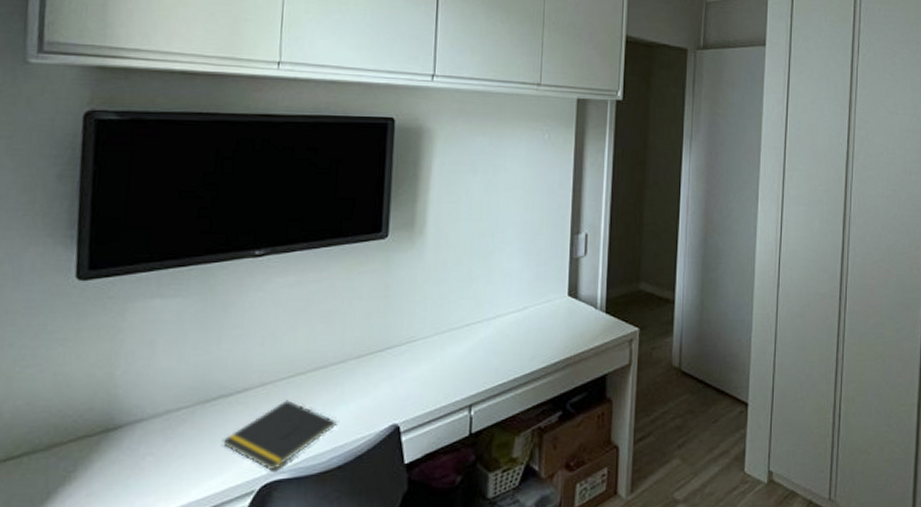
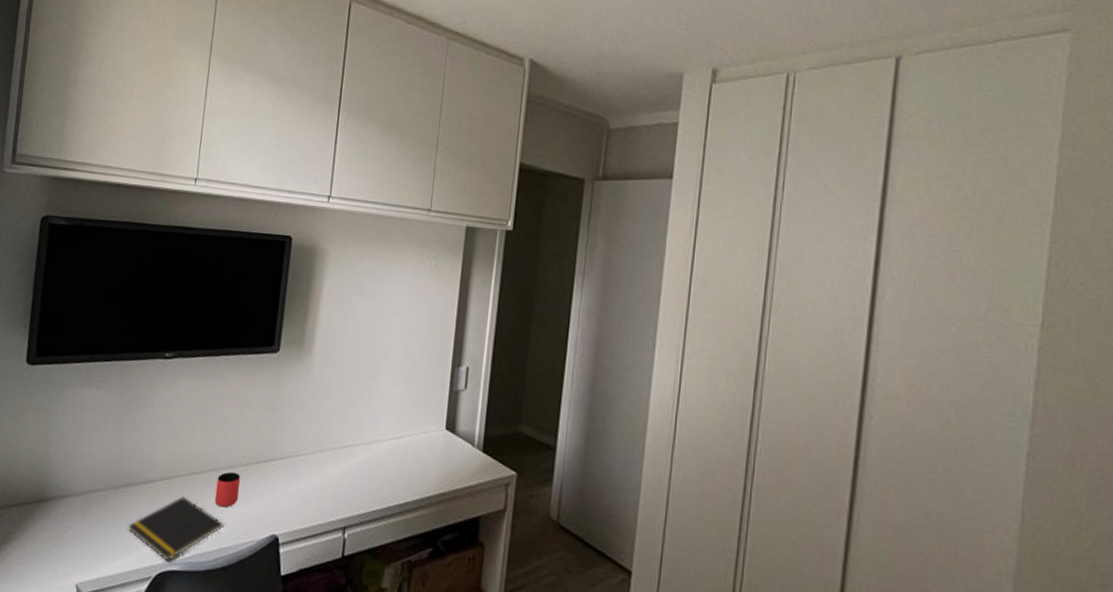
cup: none [324,366,353,405] -> present [214,471,241,508]

